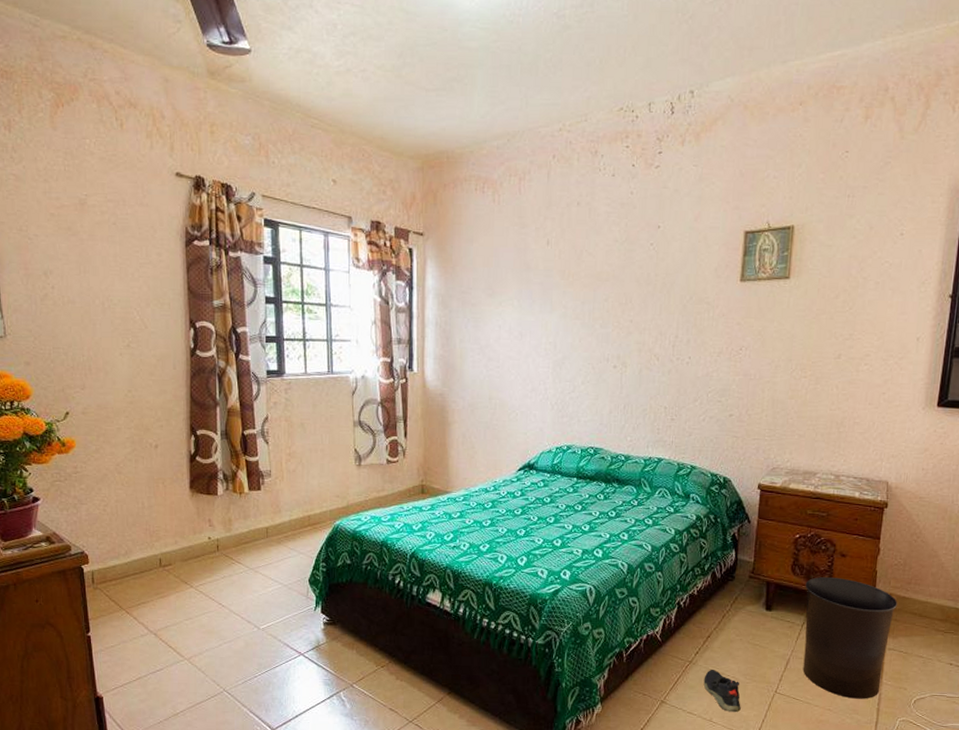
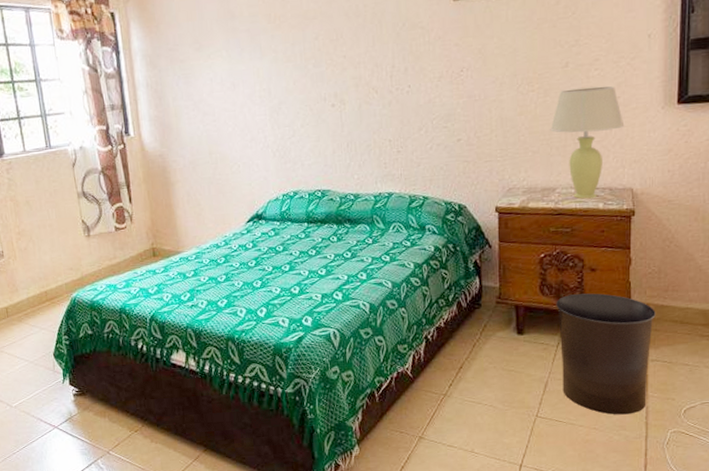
shoe: present [703,669,741,713] -> none [460,399,502,441]
table lamp: none [817,380,887,487] -> present [550,85,625,199]

